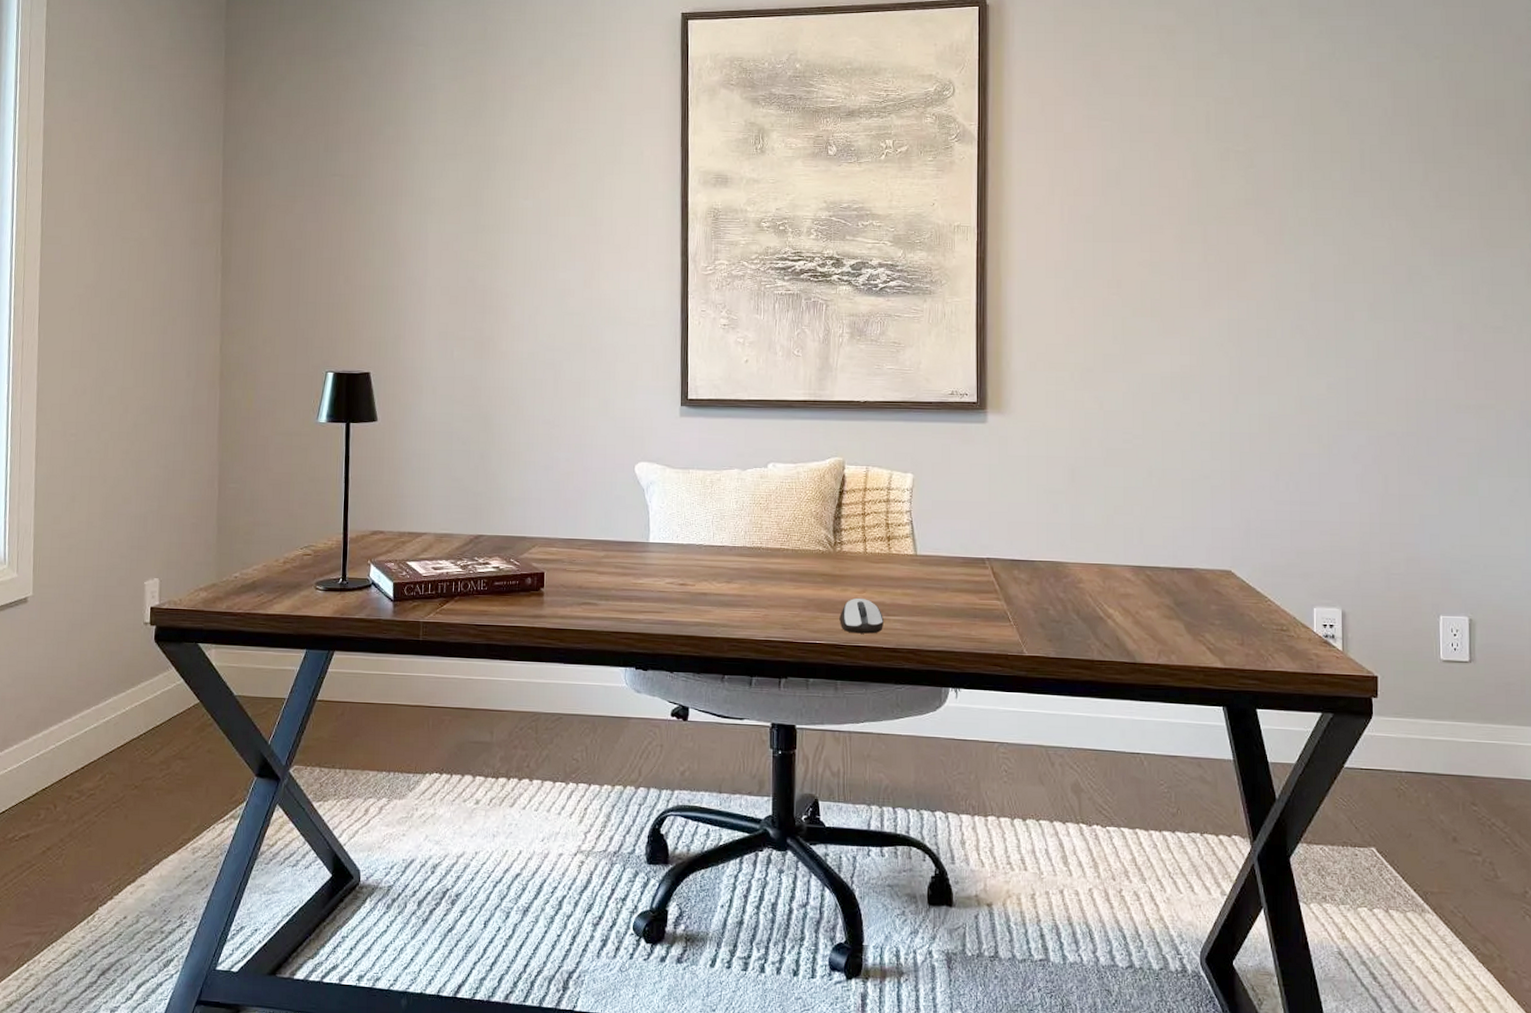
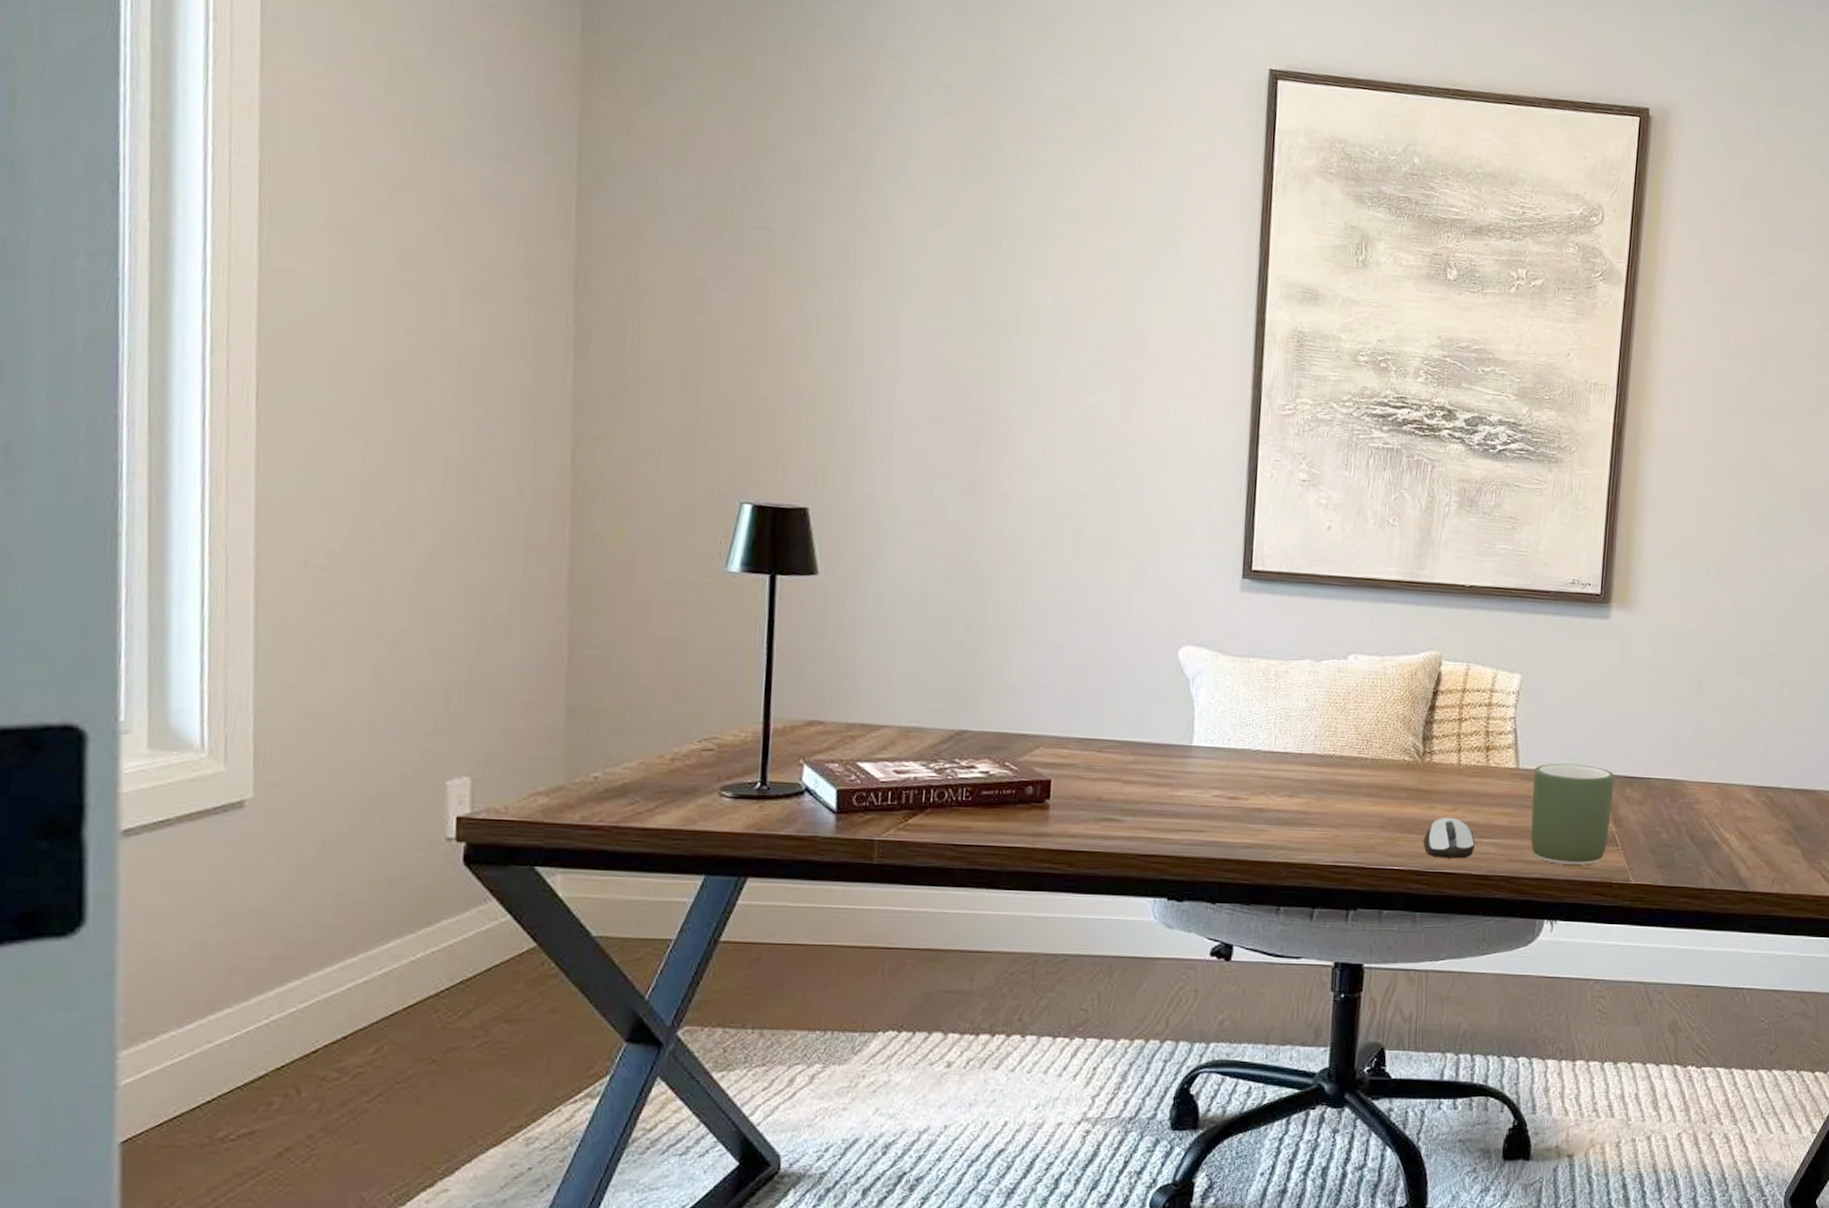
mug: none [930,549,1002,639] -> present [1530,763,1614,865]

